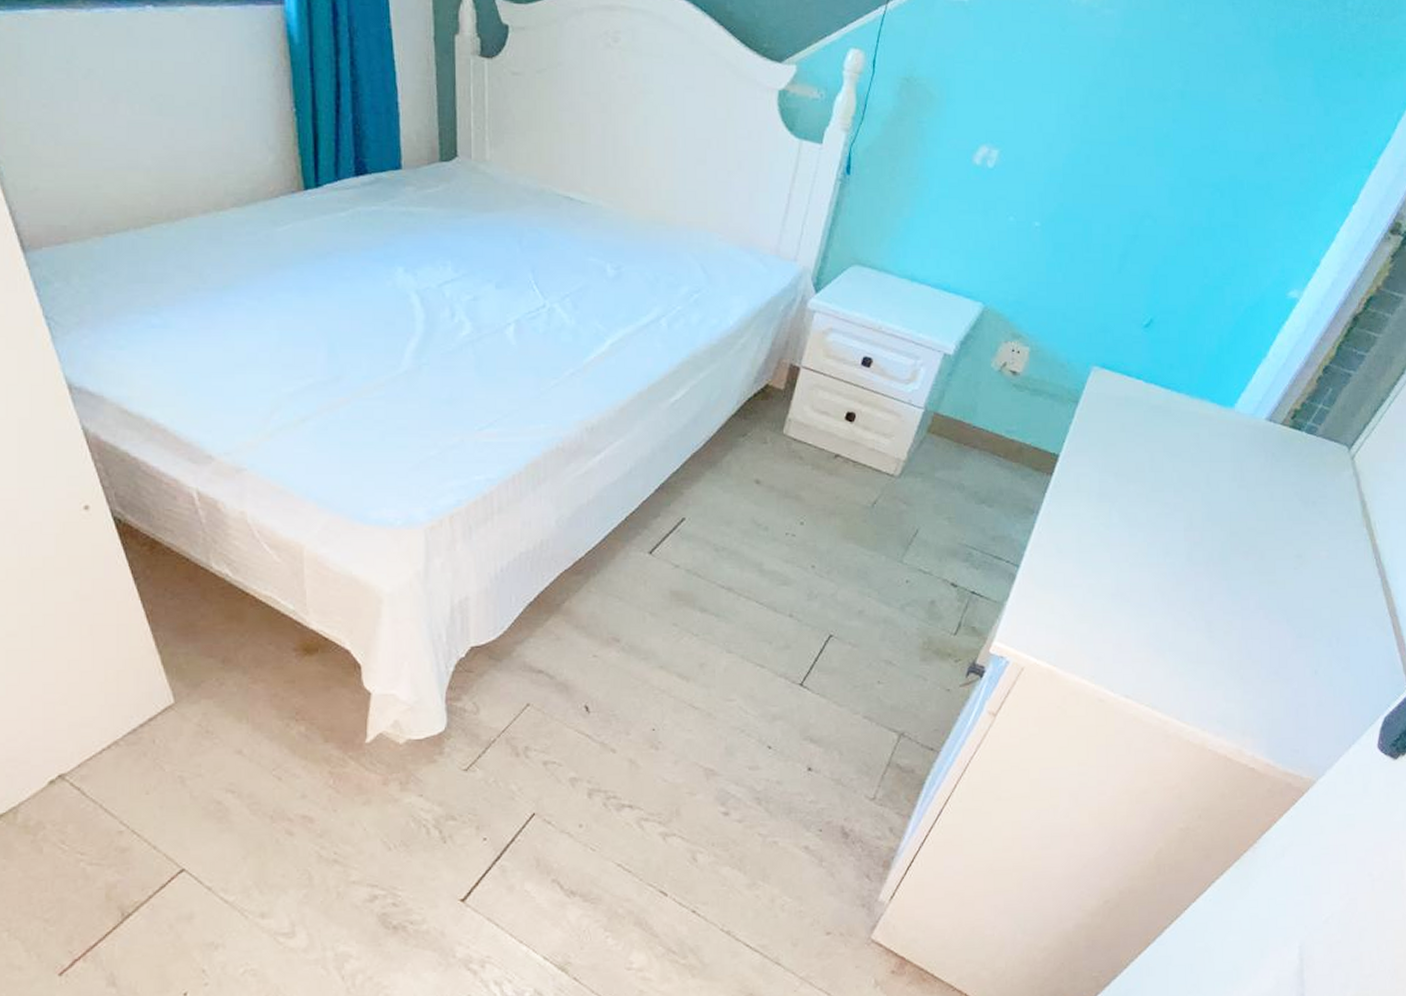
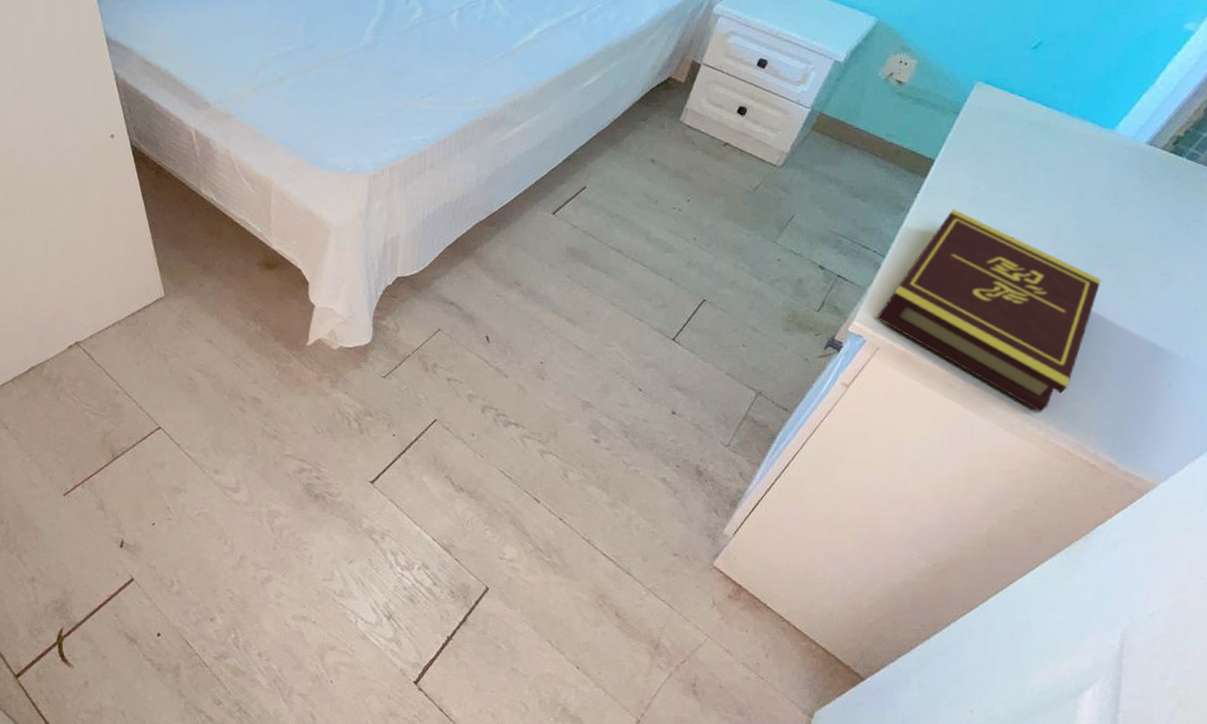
book: none [1017,507,1239,719] -> present [876,209,1101,413]

